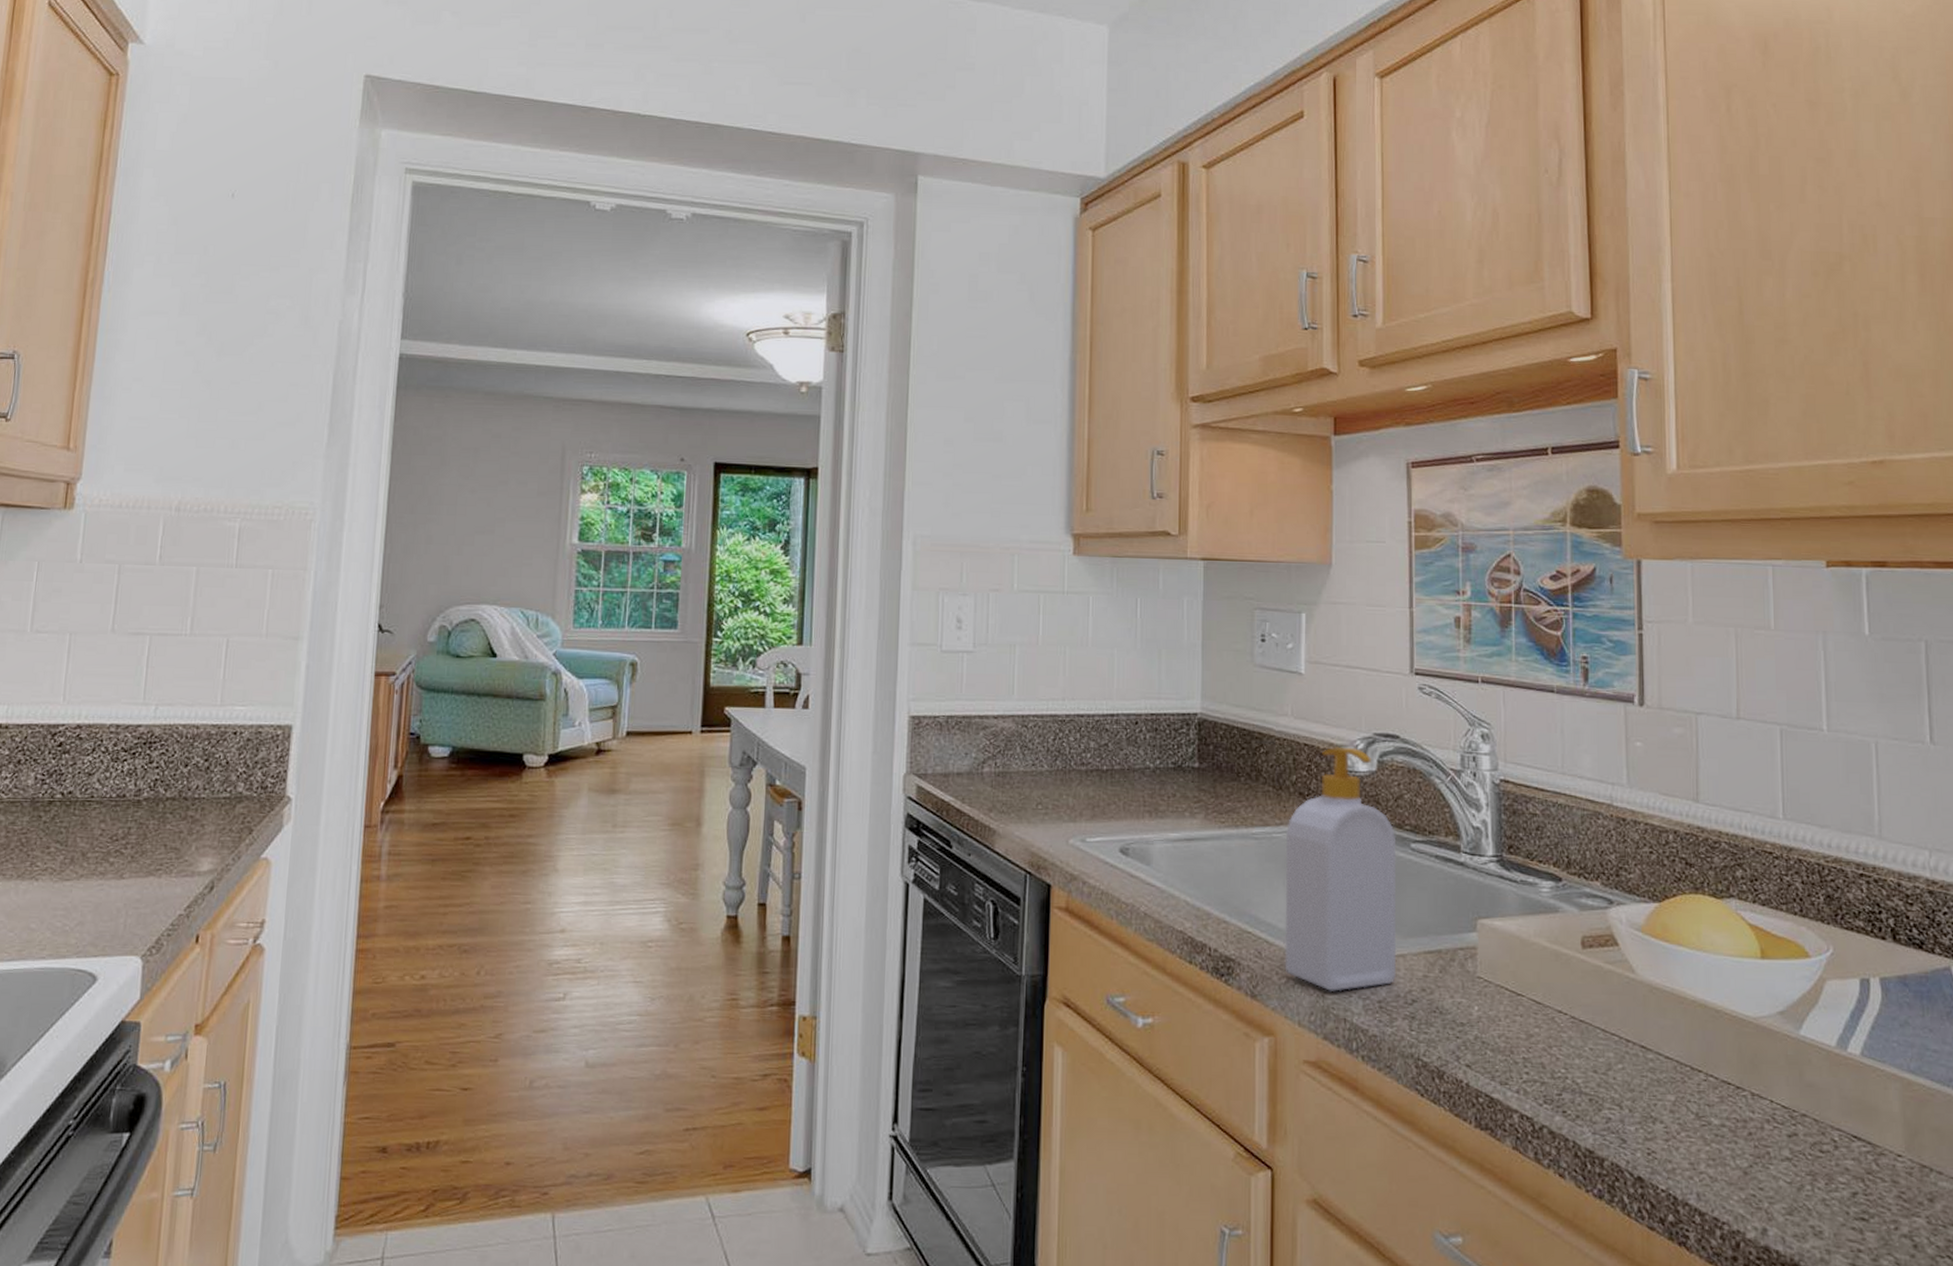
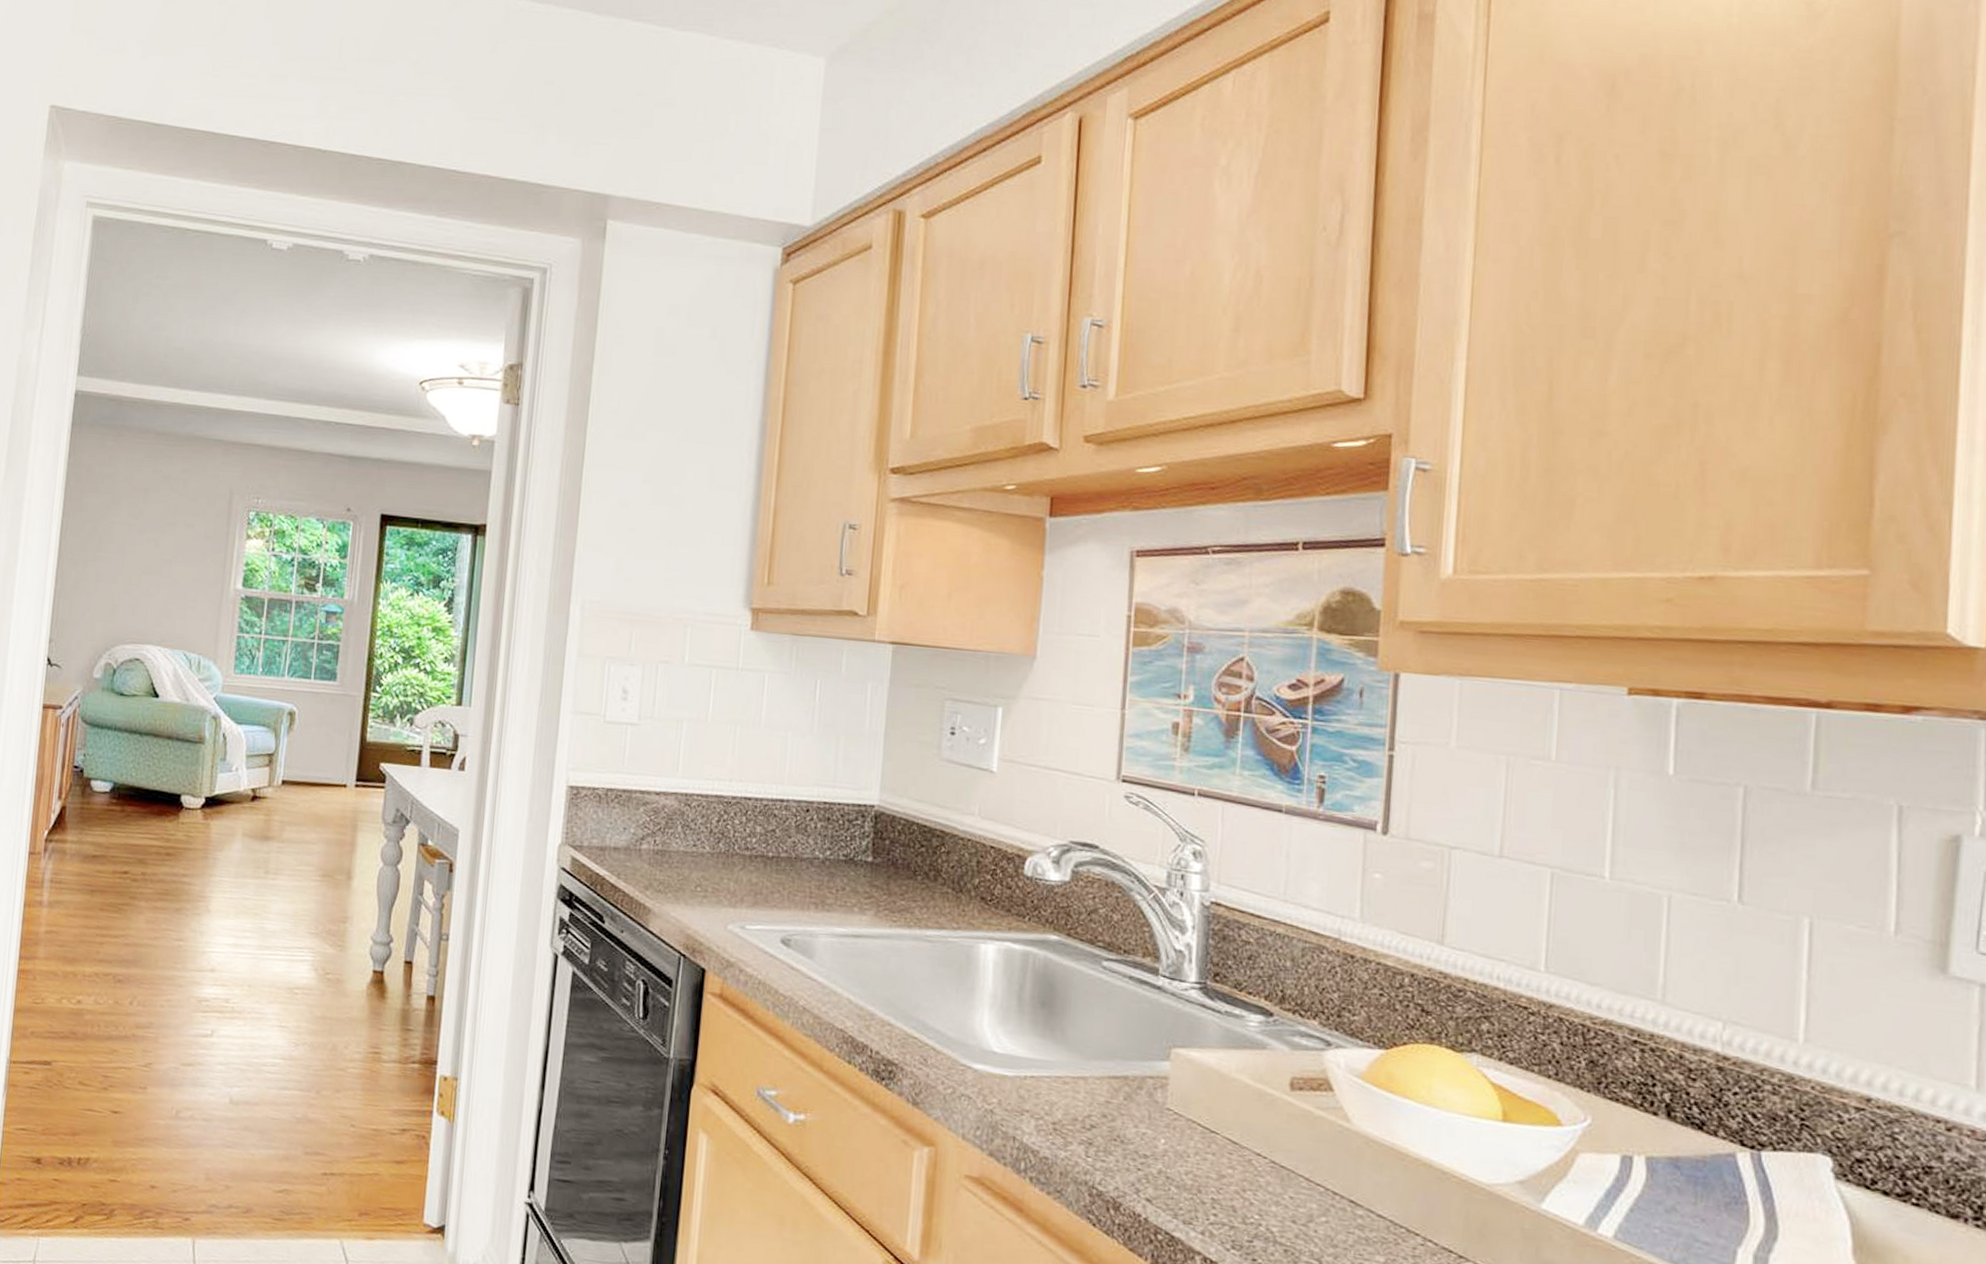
soap bottle: present [1284,746,1397,992] -> none [951,852,1087,1108]

